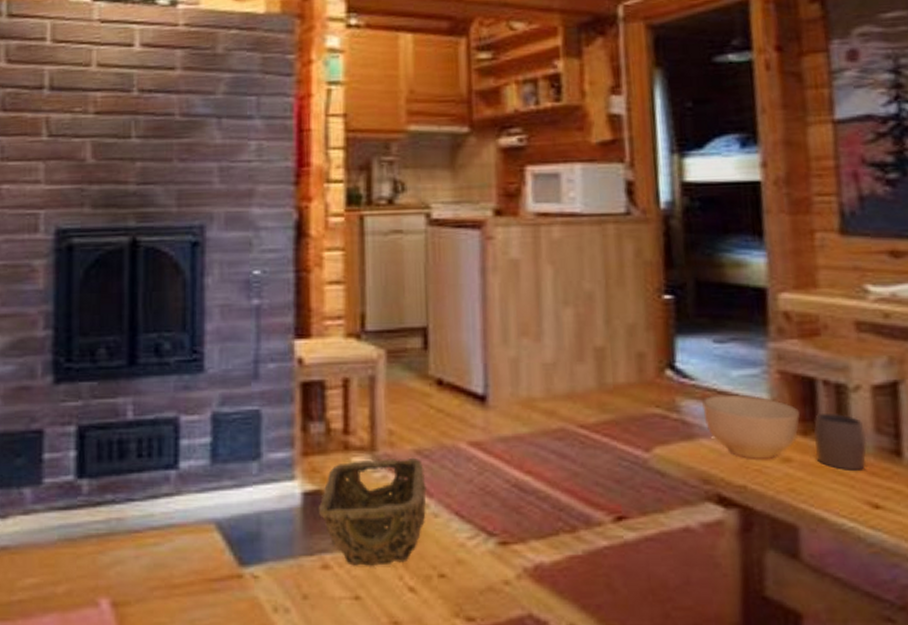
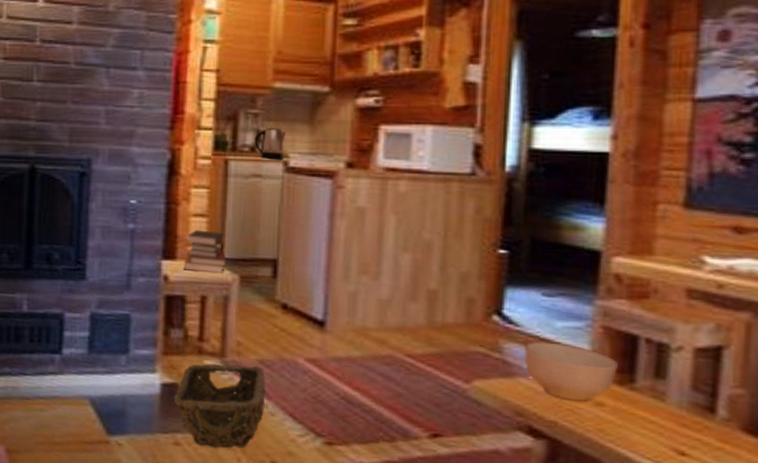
books: none [320,299,370,351] -> present [184,229,227,275]
kettle: none [391,175,425,212] -> present [254,127,285,160]
mug: present [814,414,867,470] -> none [630,368,683,421]

